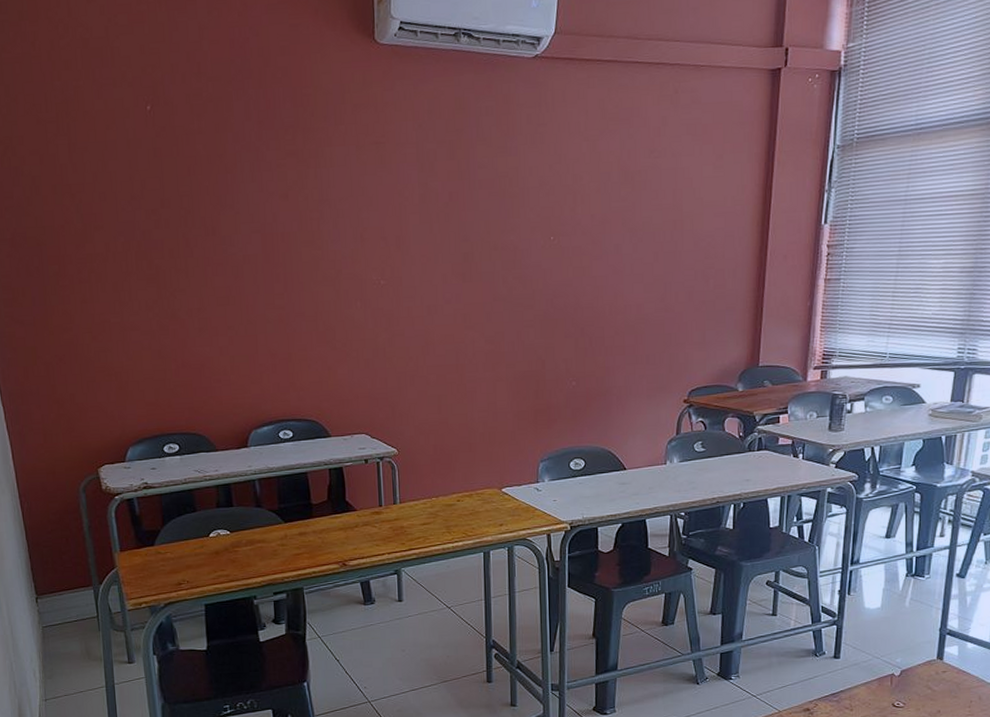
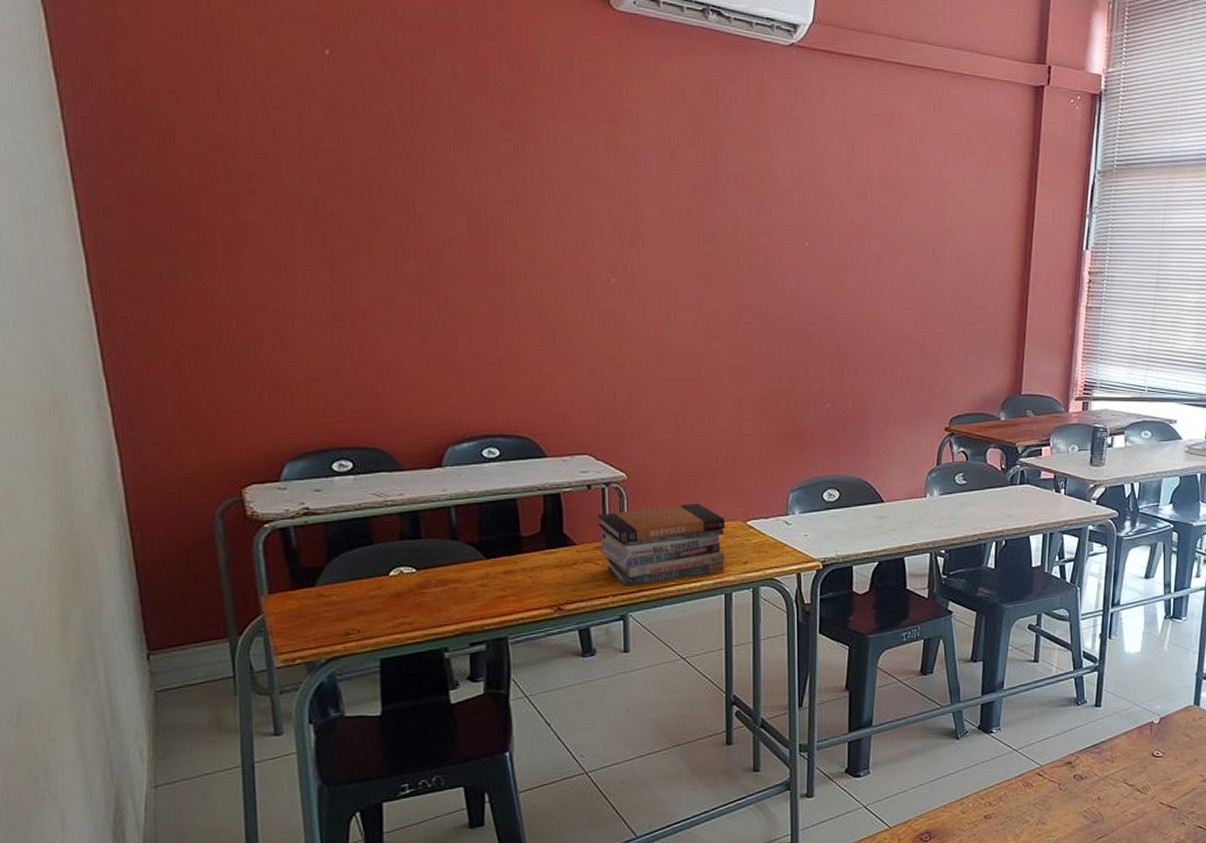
book stack: none [374,473,483,546] -> present [598,502,726,586]

